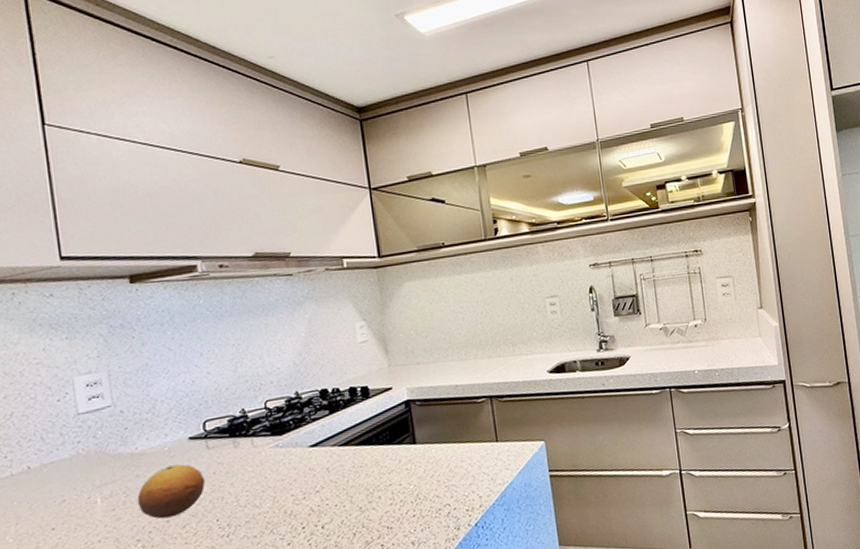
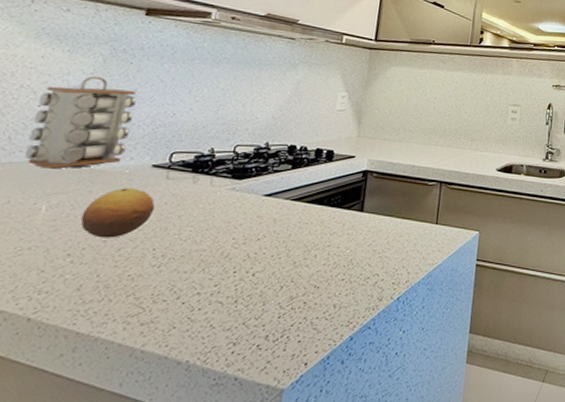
spice rack: none [55,358,157,462] -> present [24,76,137,169]

